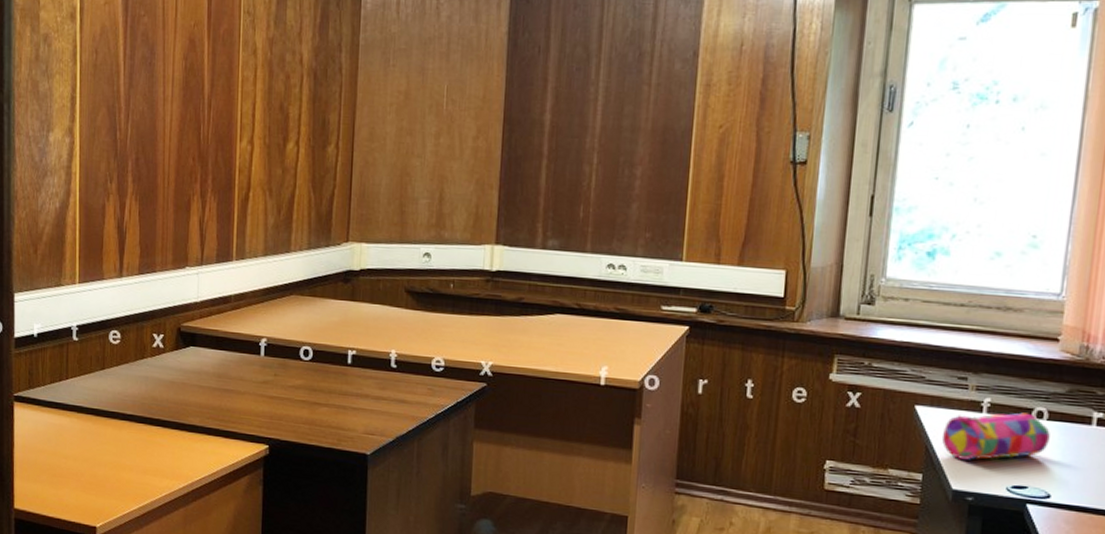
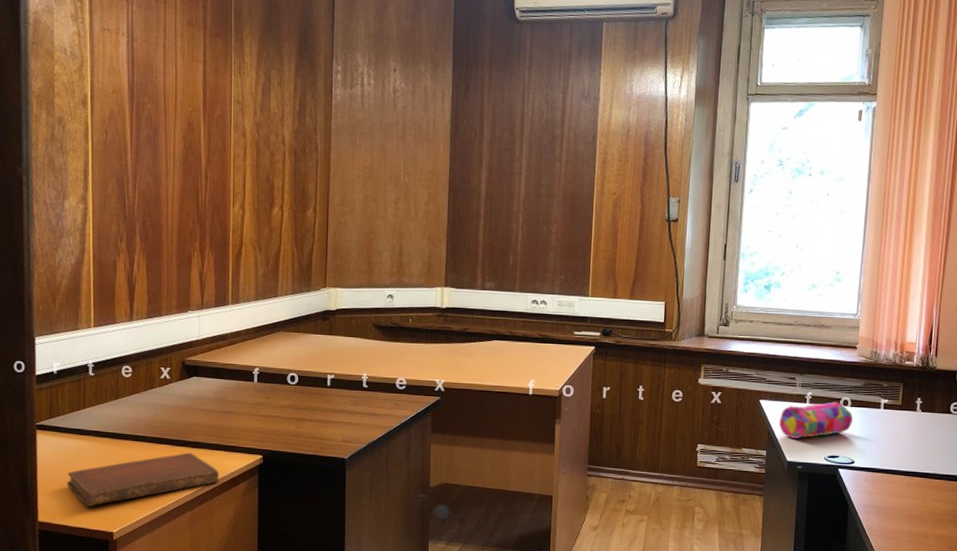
notebook: none [45,437,218,496] -> present [66,452,220,507]

